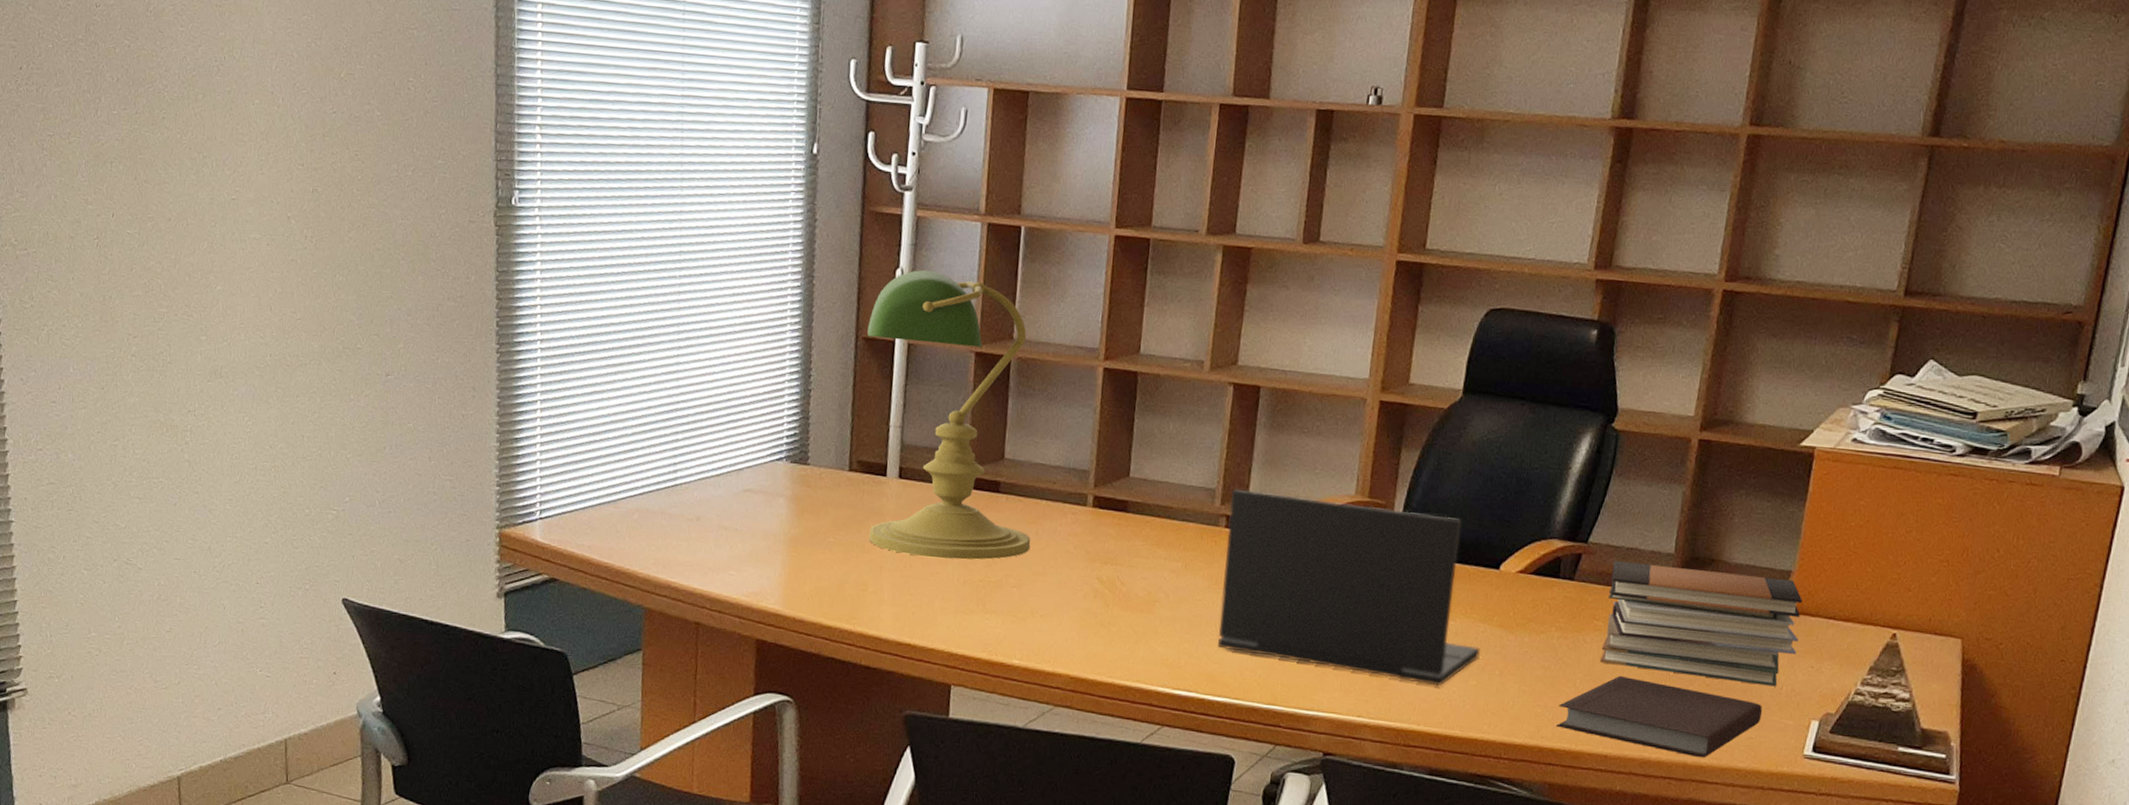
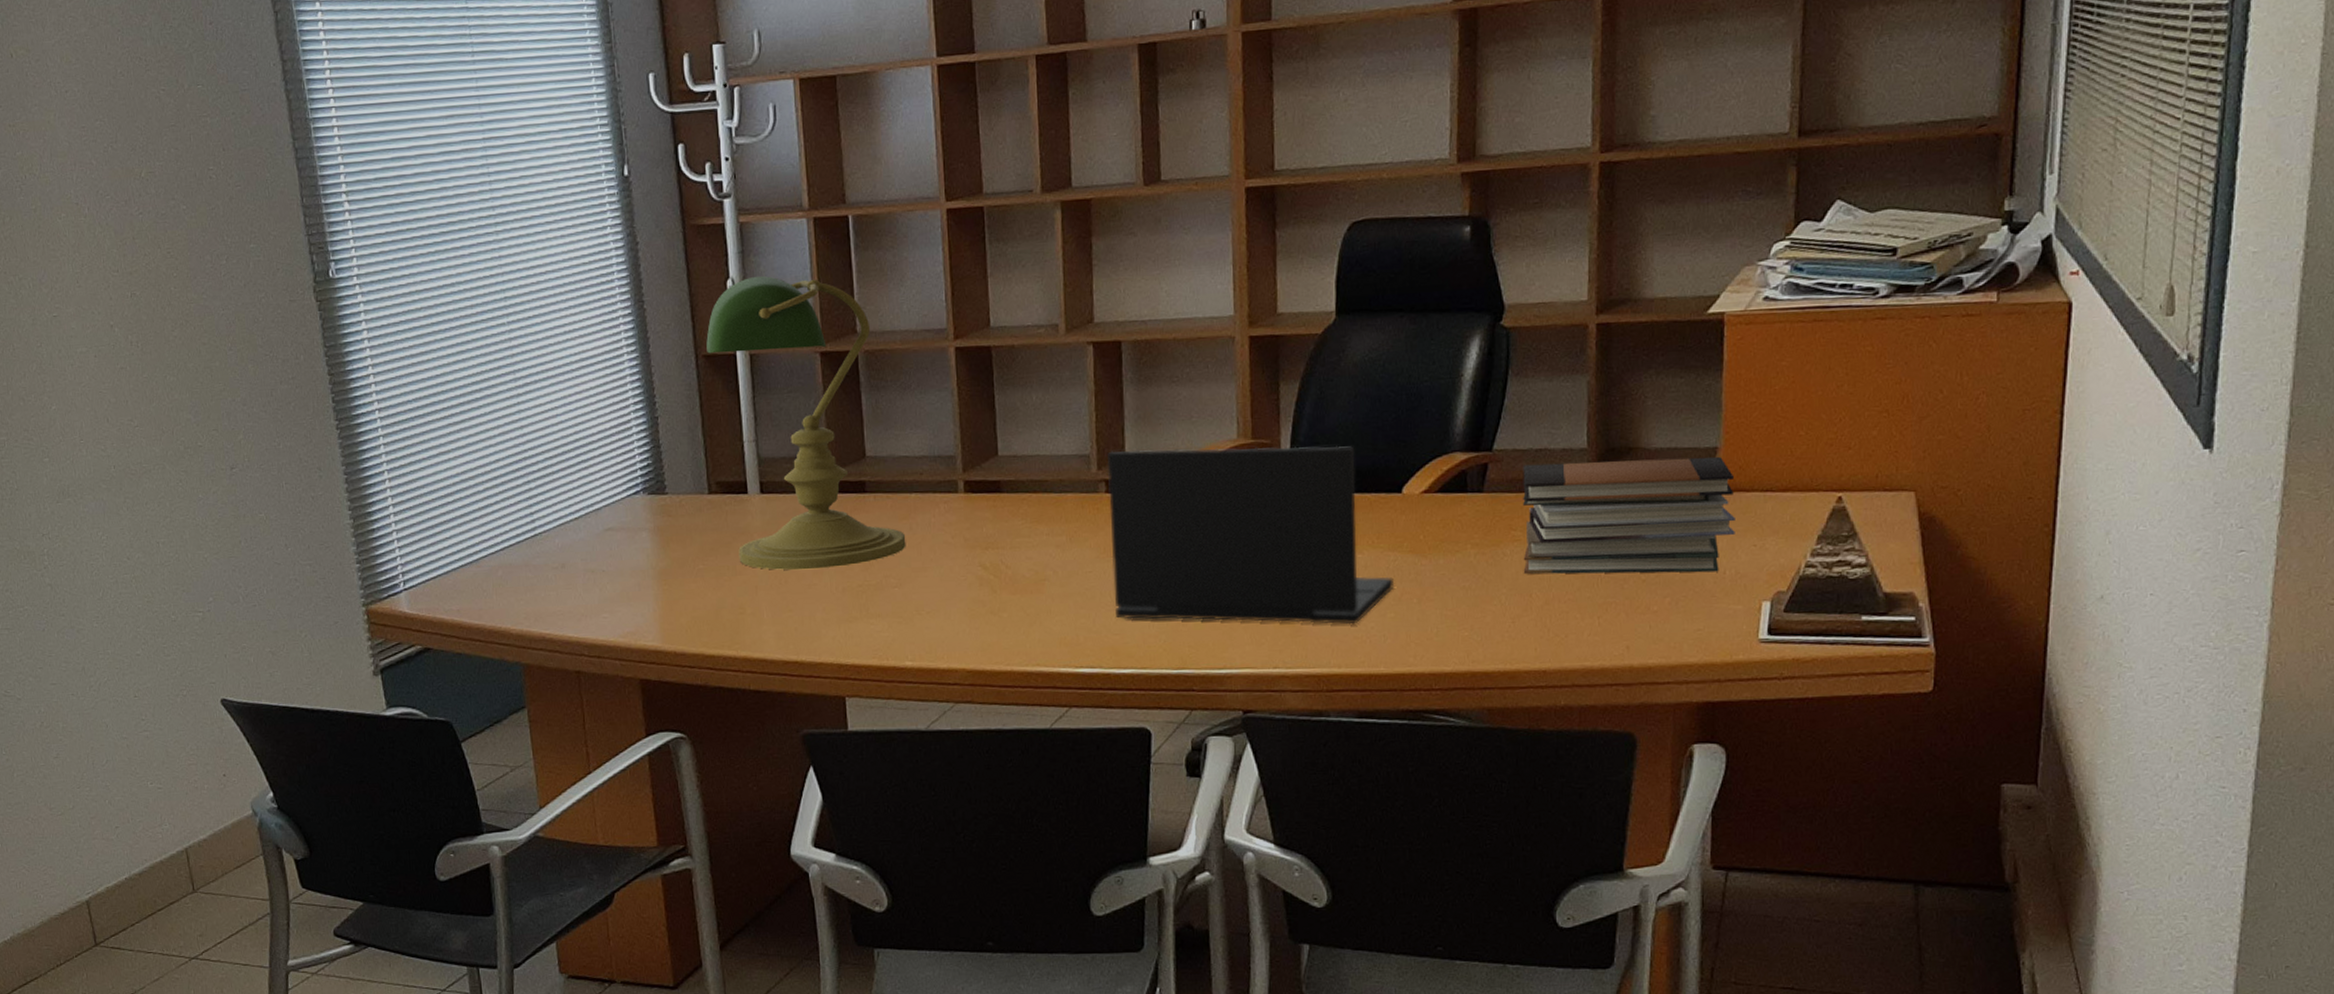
notebook: present [1555,676,1762,757] -> none [1485,585,1706,658]

